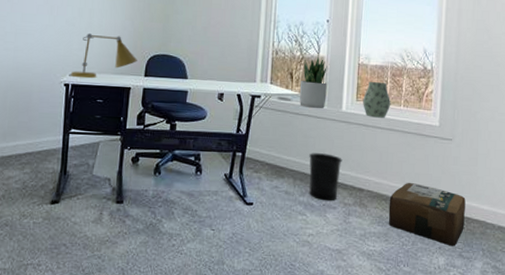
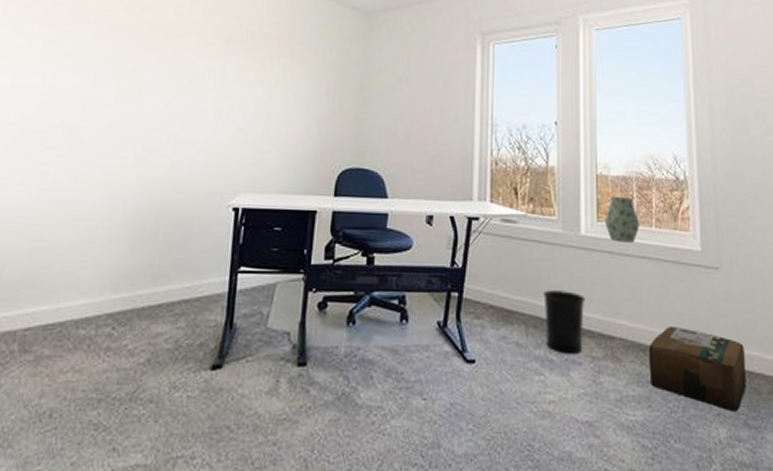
table lamp: present [69,33,138,79] -> none [239,144,325,201]
planter: present [299,57,327,109] -> none [526,168,560,233]

